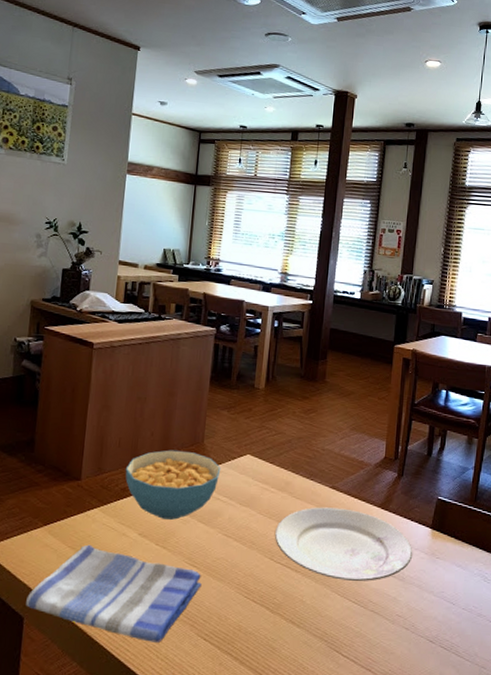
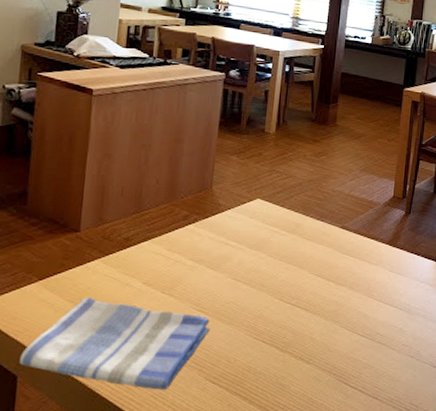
cereal bowl: present [125,450,221,520] -> none [128,197,230,267]
plate: present [274,507,413,581] -> none [284,247,419,315]

